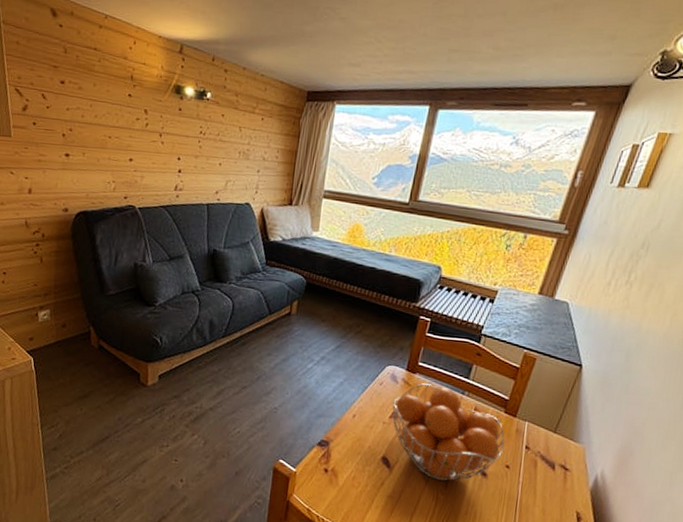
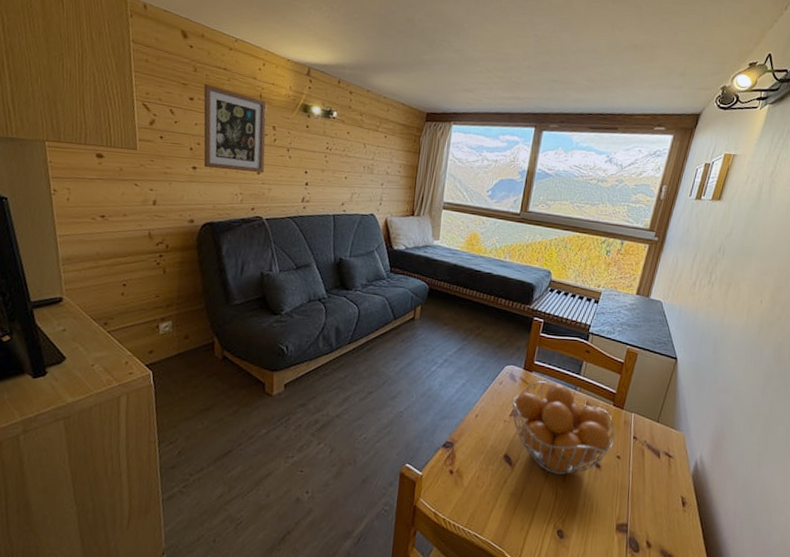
wall art: none [74,65,139,160] -> present [203,83,267,174]

